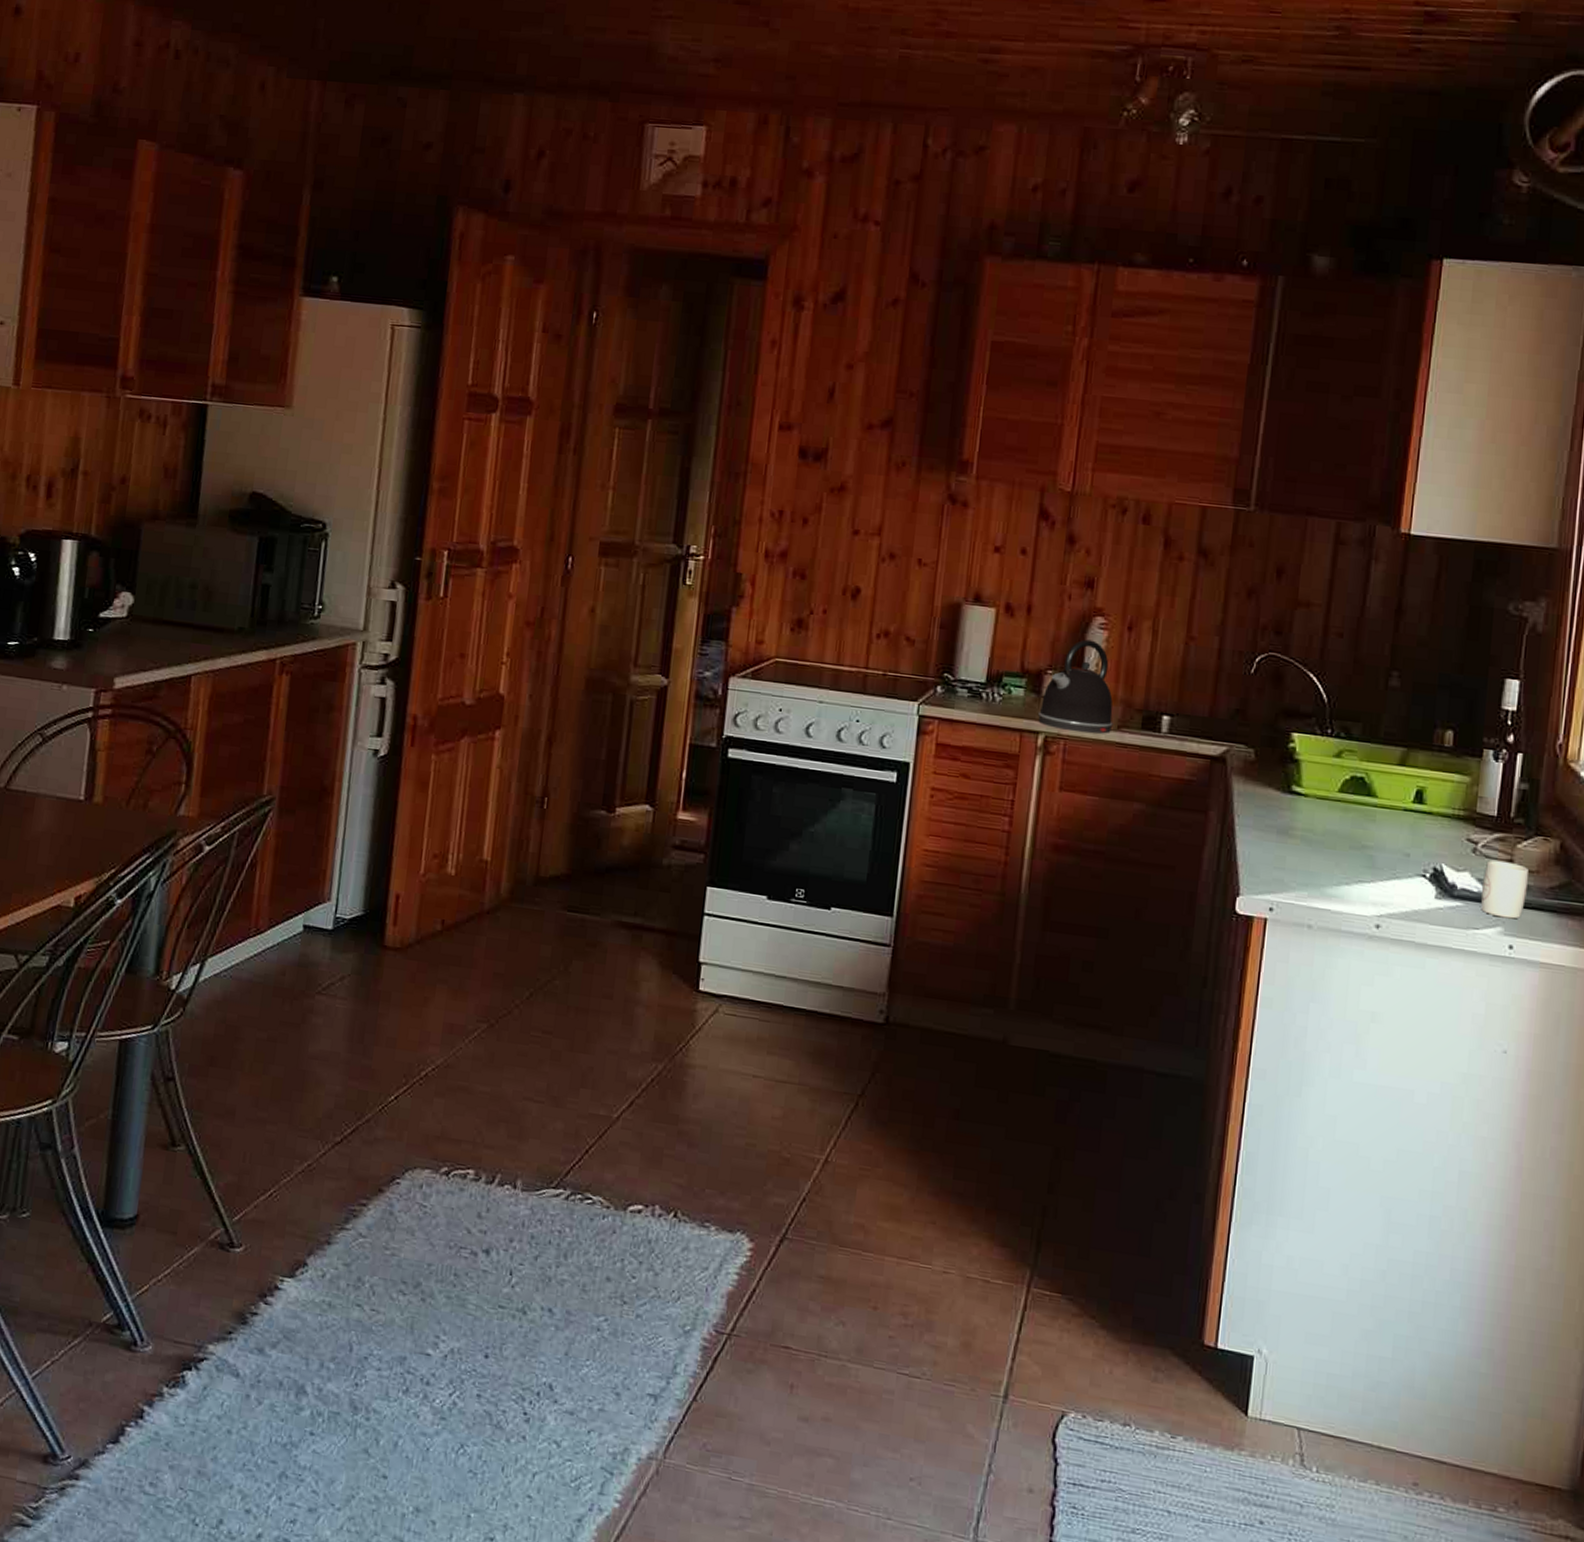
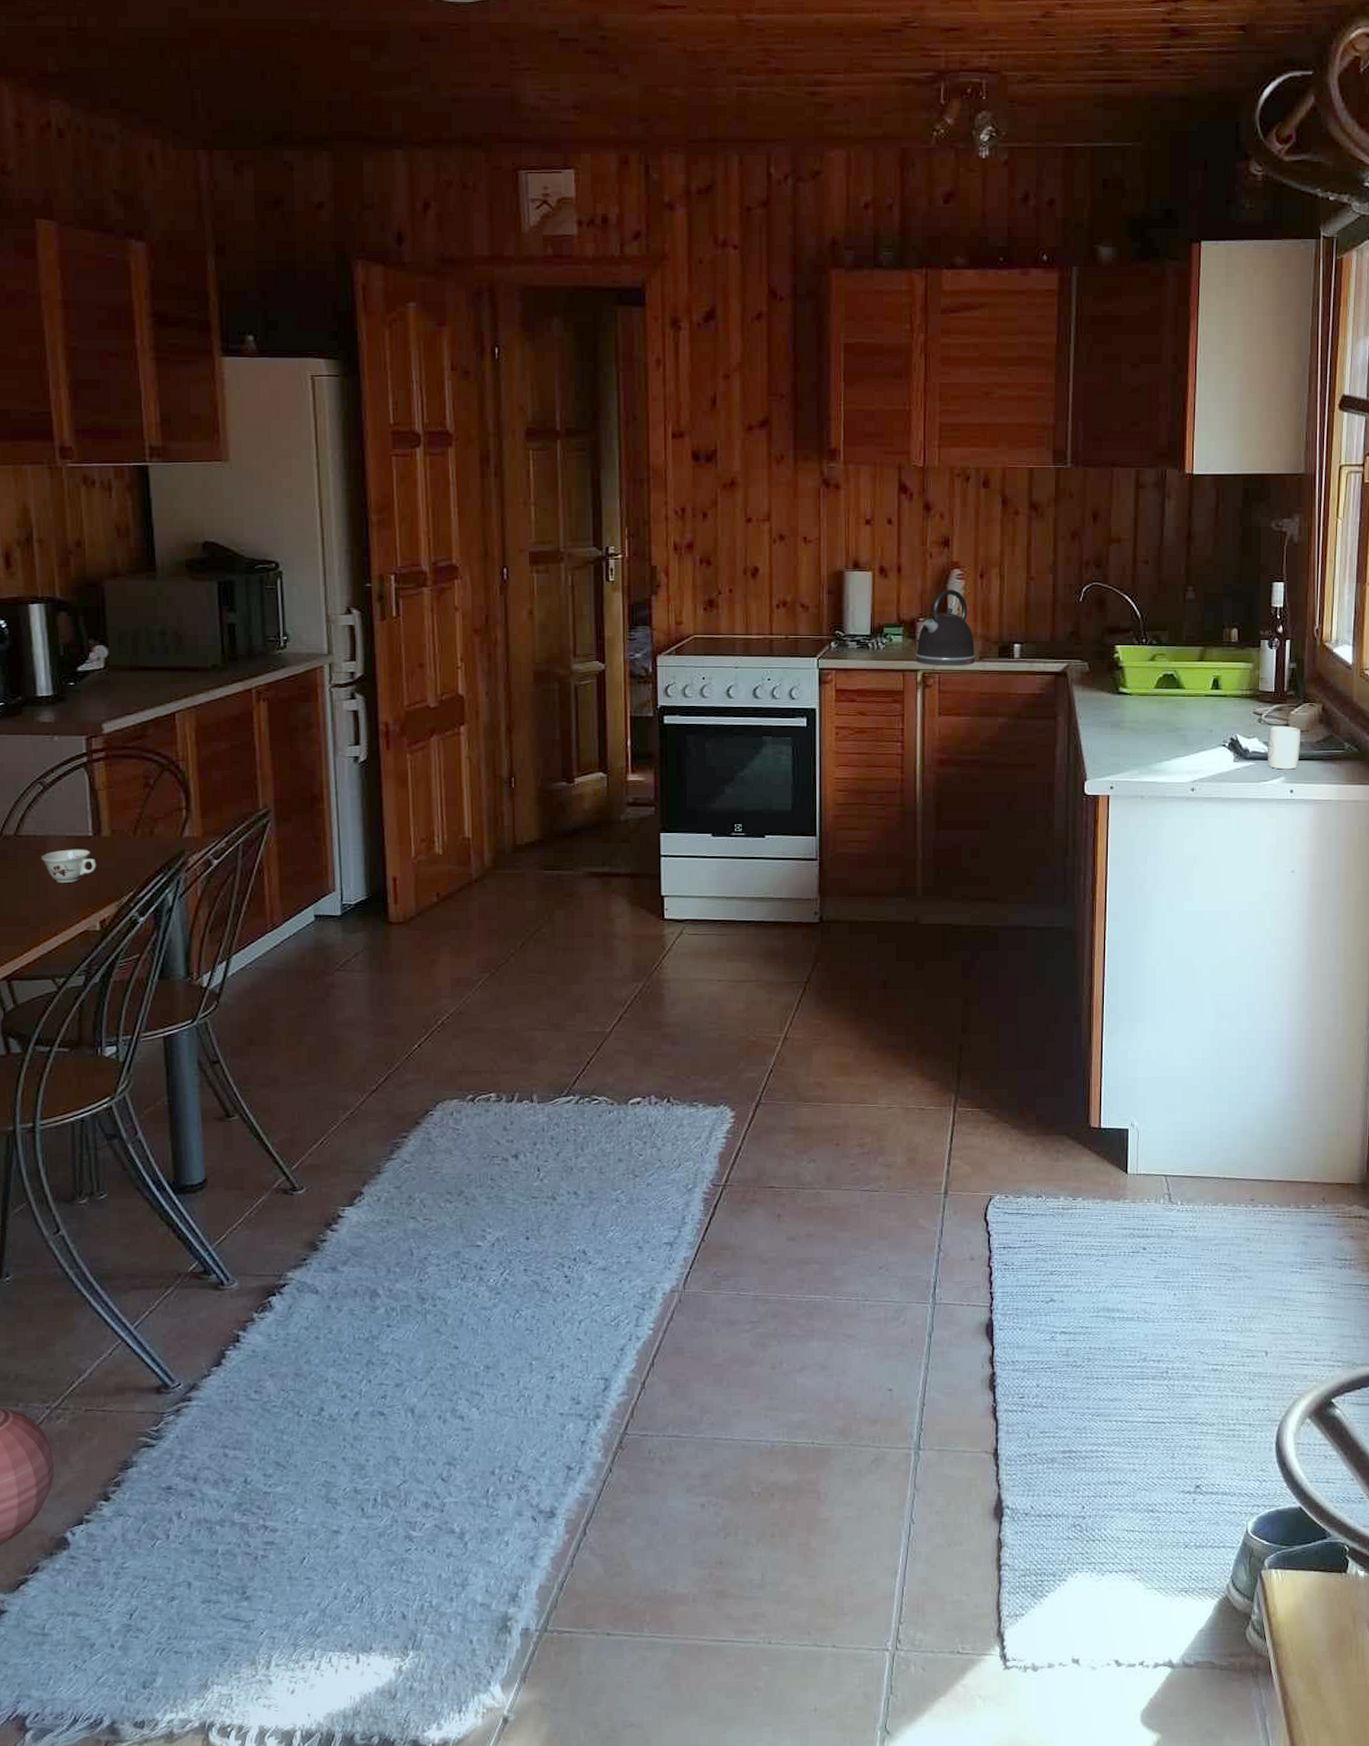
teacup: none [26,811,83,850] -> present [41,849,97,884]

